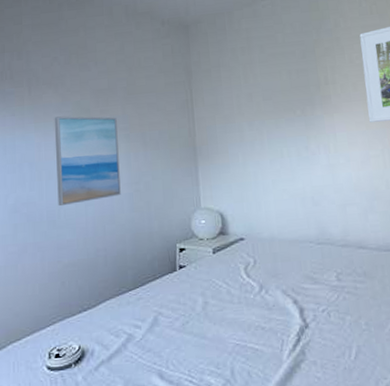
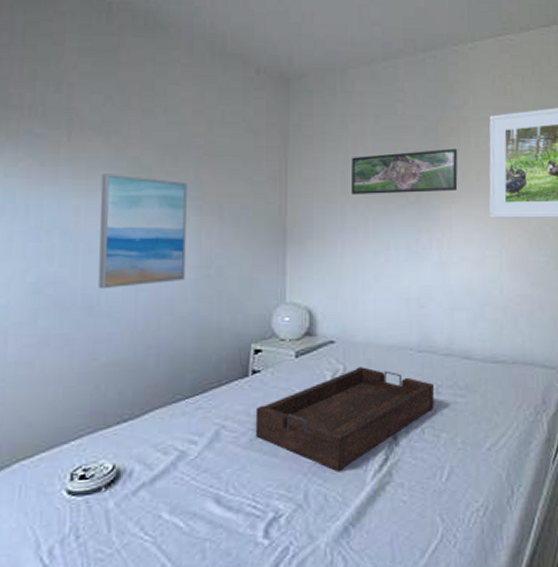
tray: none [184,259,337,352] -> present [255,367,434,473]
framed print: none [244,65,338,115] -> present [350,148,458,196]

